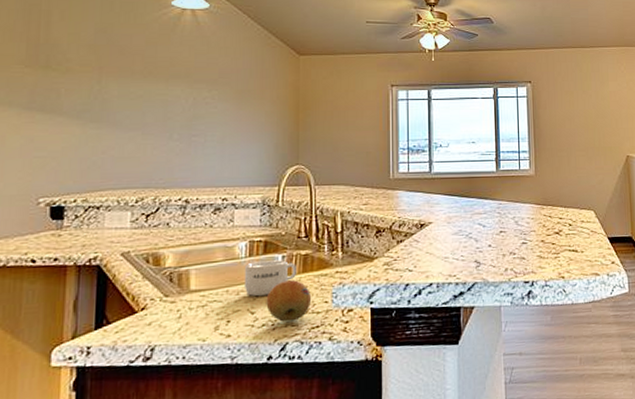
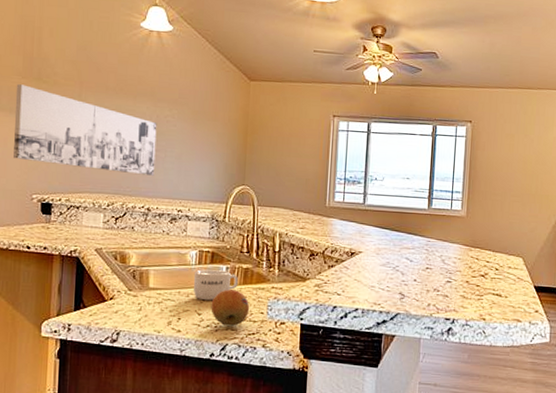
wall art: none [14,74,194,164] -> present [13,84,157,176]

